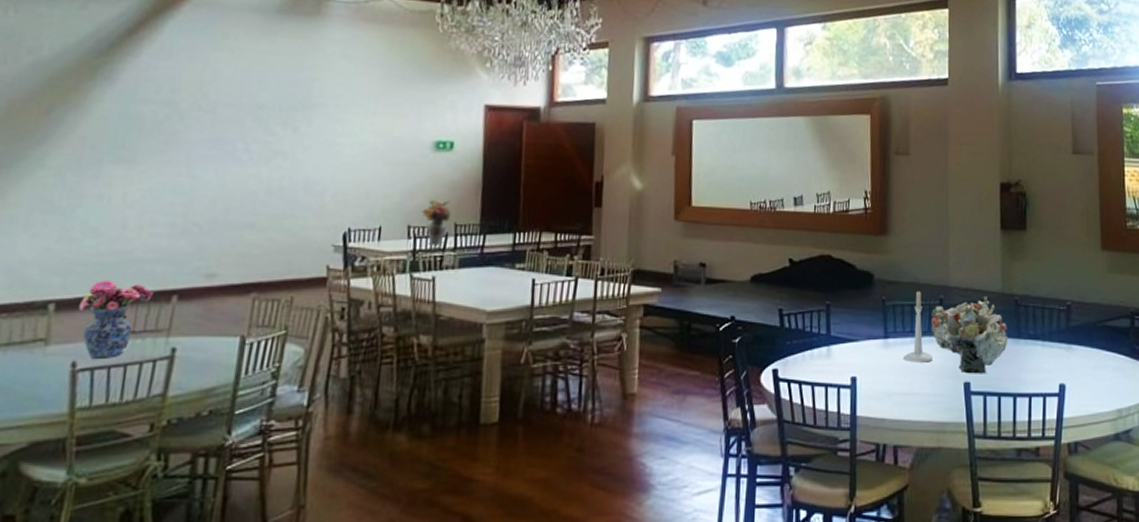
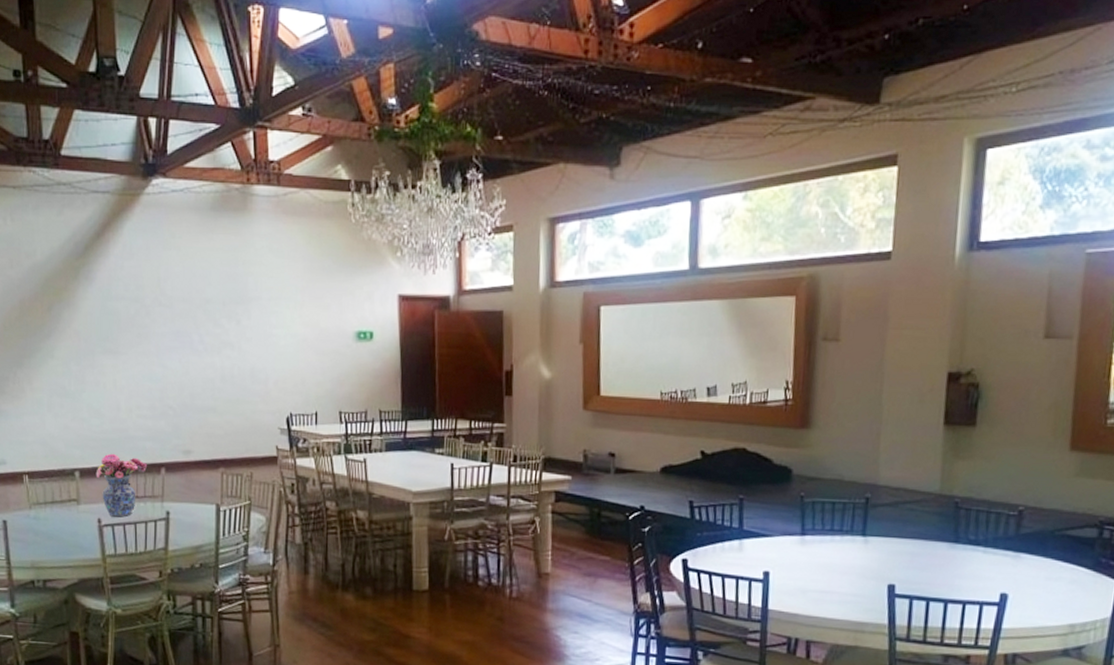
flower arrangement: present [421,198,452,247] -> none [350,386,376,431]
candlestick: present [904,291,933,363] -> none [821,488,854,562]
flower arrangement: present [931,296,1008,374] -> none [854,497,944,578]

